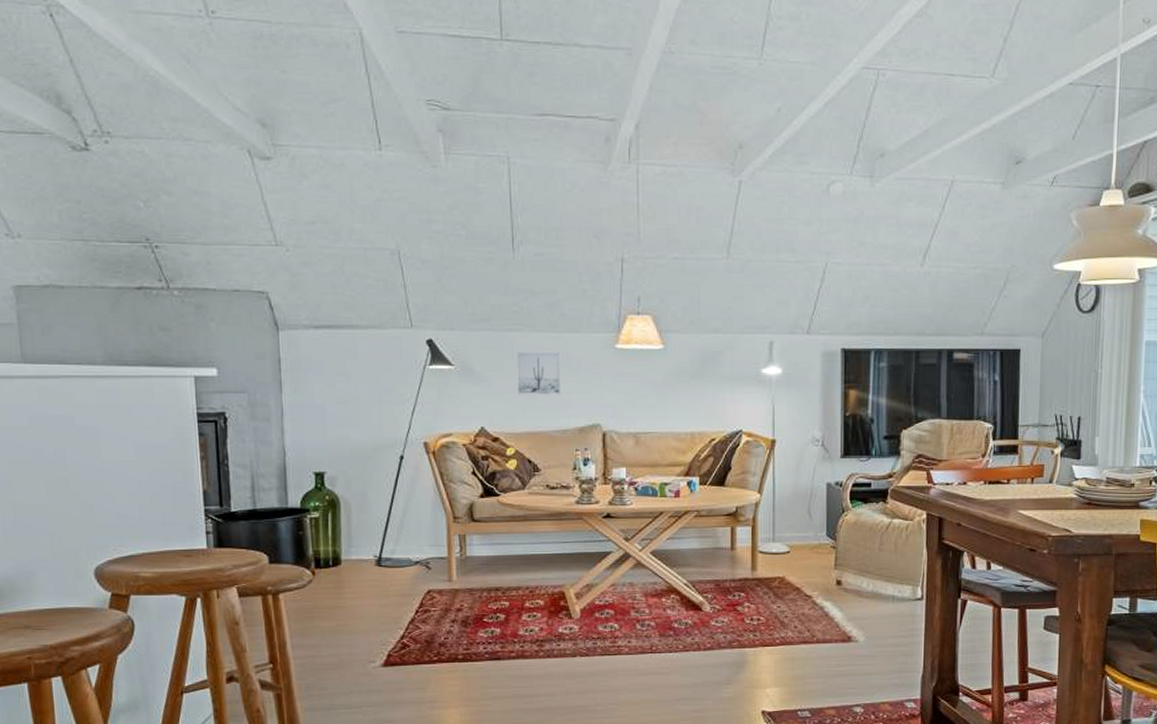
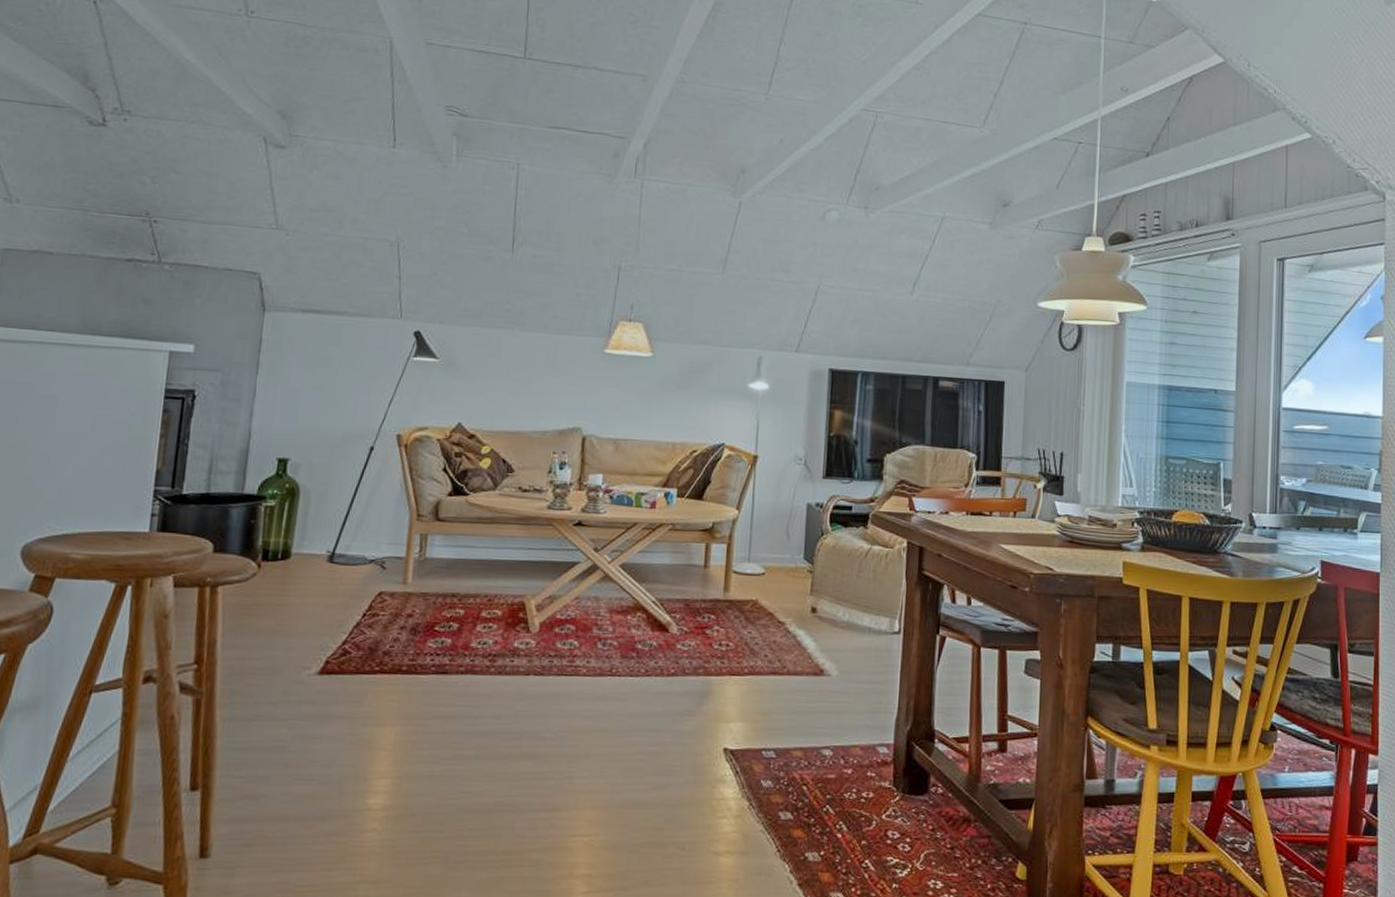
wall art: present [516,351,562,395] -> none [500,349,549,396]

